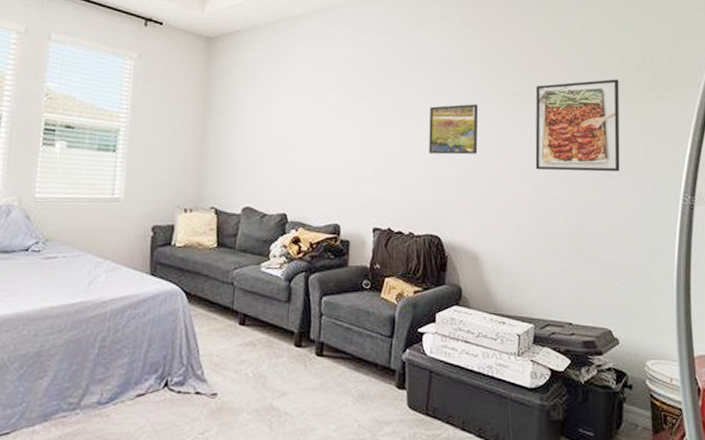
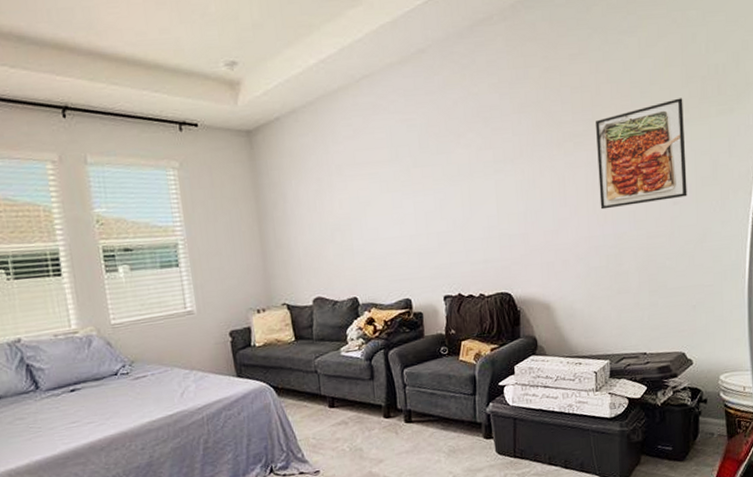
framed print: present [429,104,478,155] -> none [487,152,540,212]

